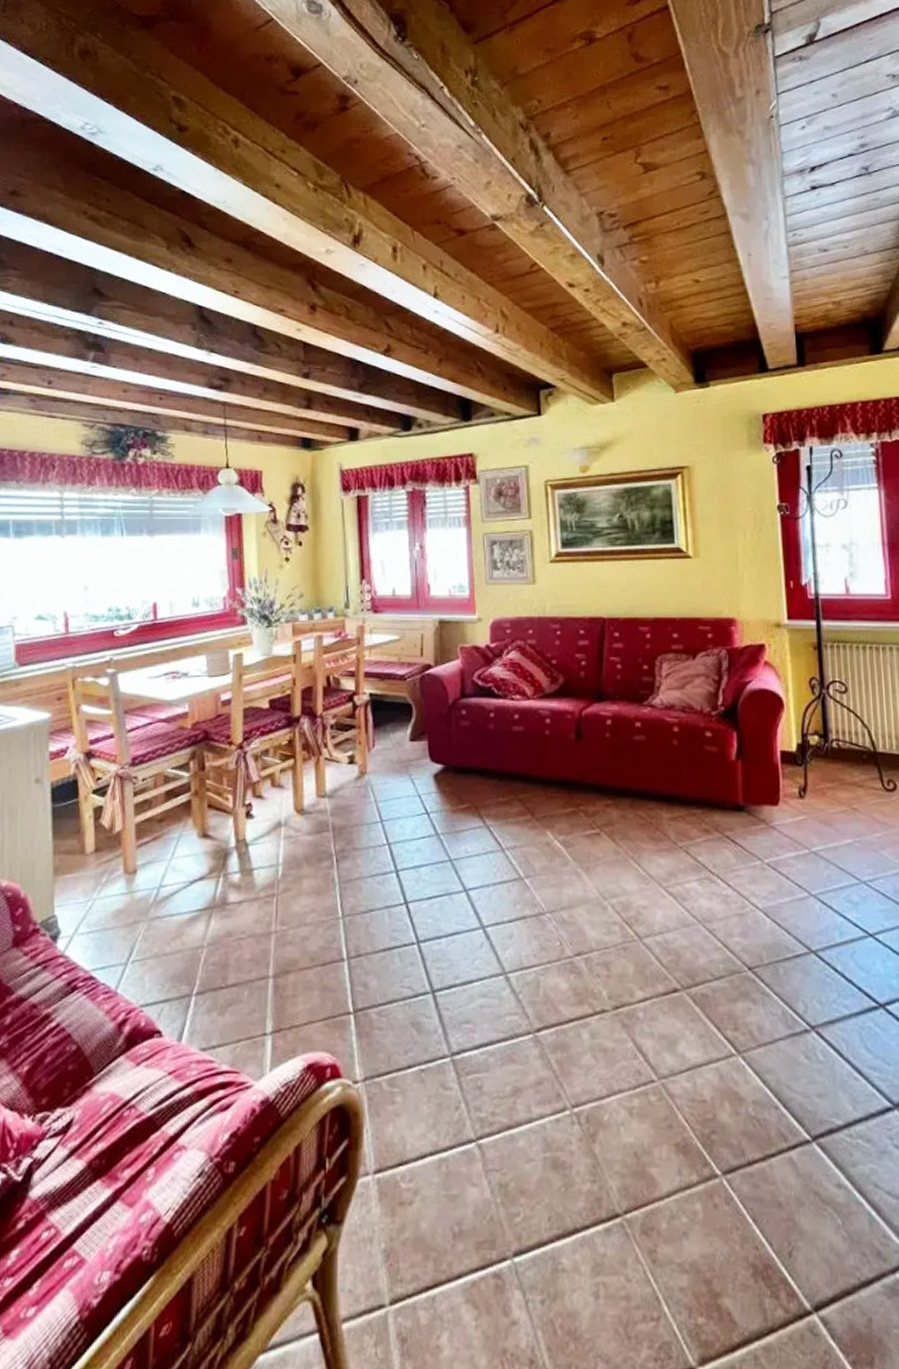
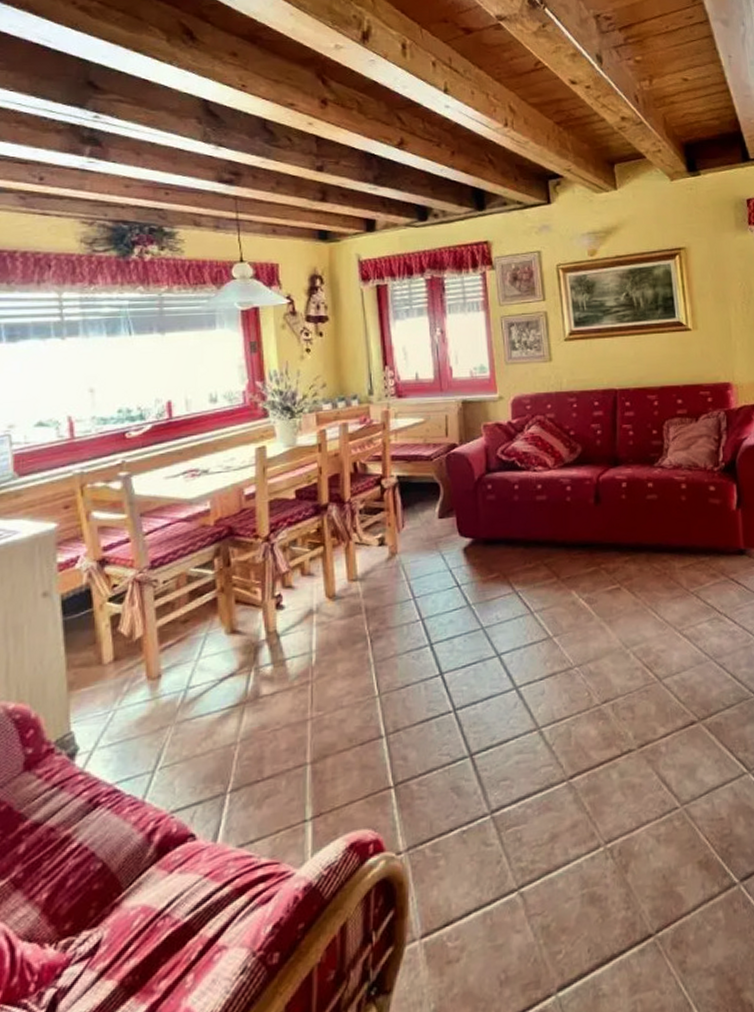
mug: present [205,648,232,677] -> none [226,442,254,472]

